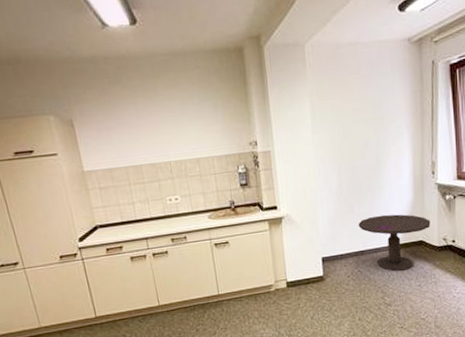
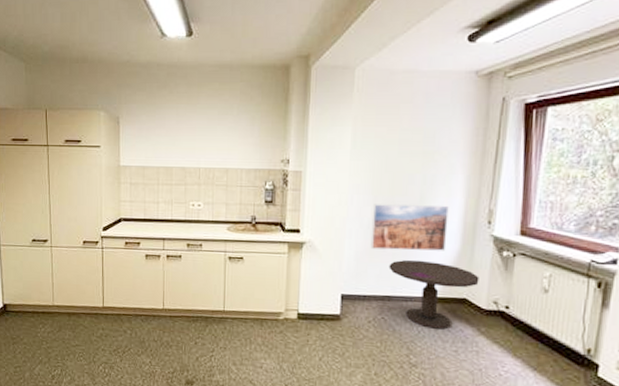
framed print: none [337,163,402,212] -> present [370,204,449,251]

